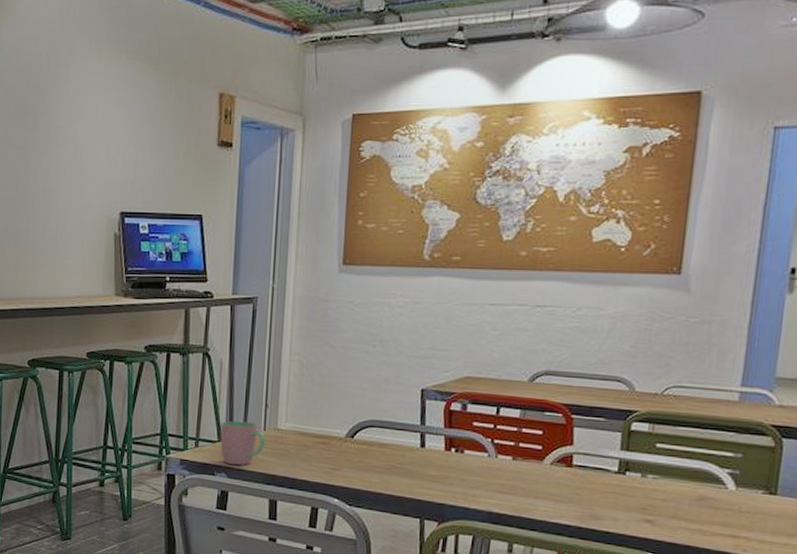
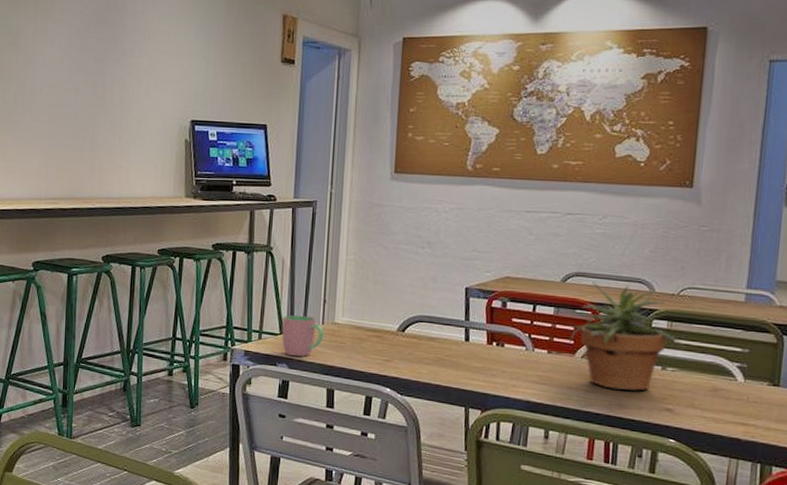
potted plant: none [530,381,669,501] -> present [563,282,685,391]

